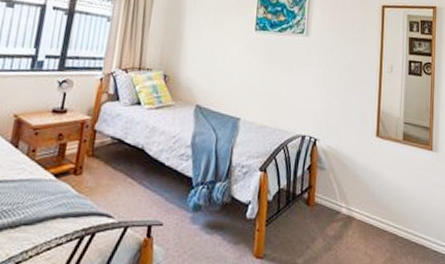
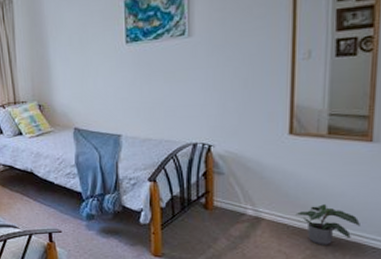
potted plant: none [379,206,425,248] -> present [295,204,360,245]

